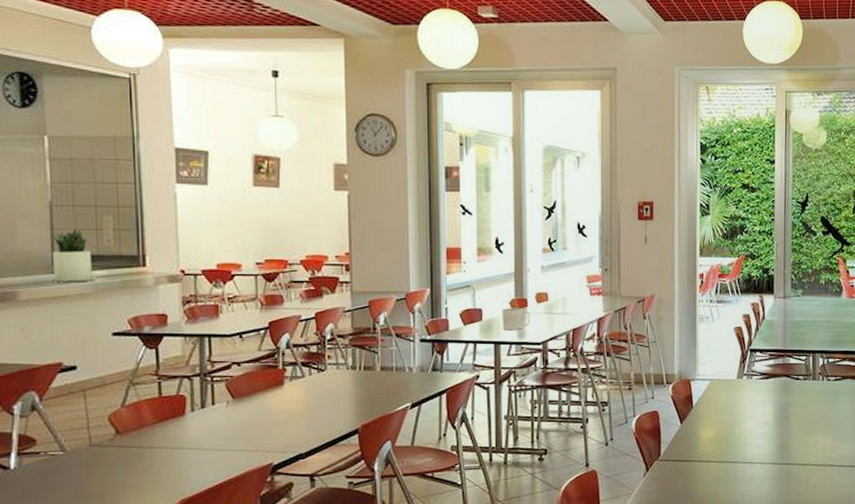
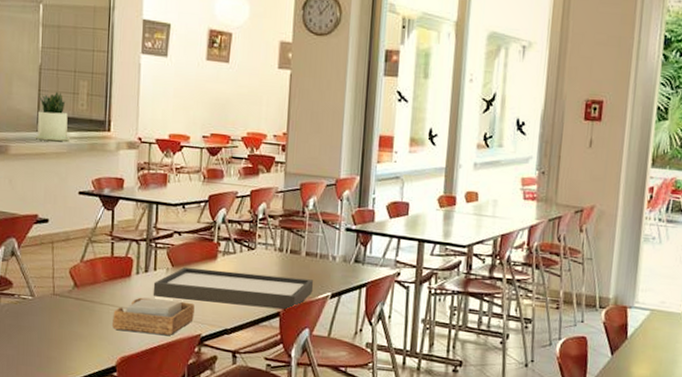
napkin holder: none [167,432,263,472] -> present [112,297,195,335]
tray: none [212,393,392,431] -> present [153,267,314,309]
mug: present [502,308,530,331] -> none [428,204,458,230]

